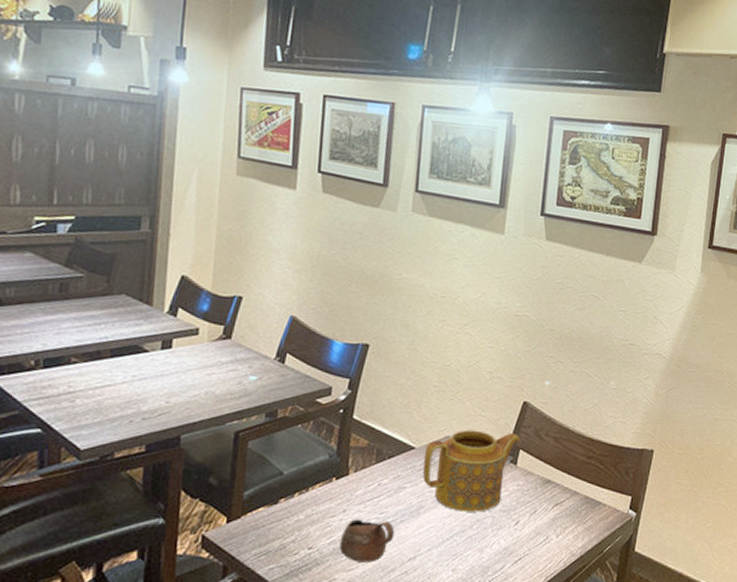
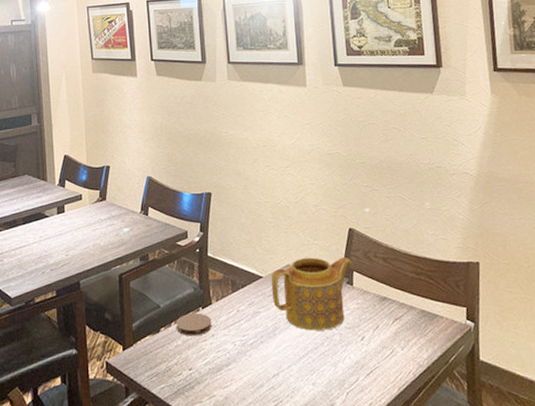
coaster: none [300,483,346,511] -> present [176,313,212,336]
cup: present [339,519,395,563] -> none [213,342,258,380]

